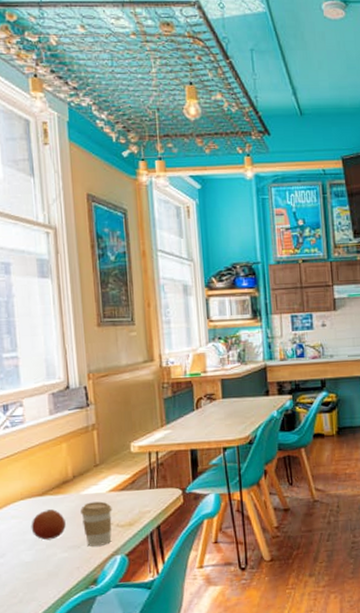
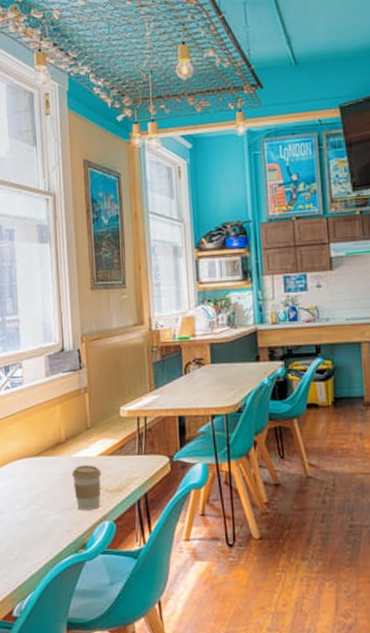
fruit: present [31,509,66,541] -> none [26,470,58,501]

